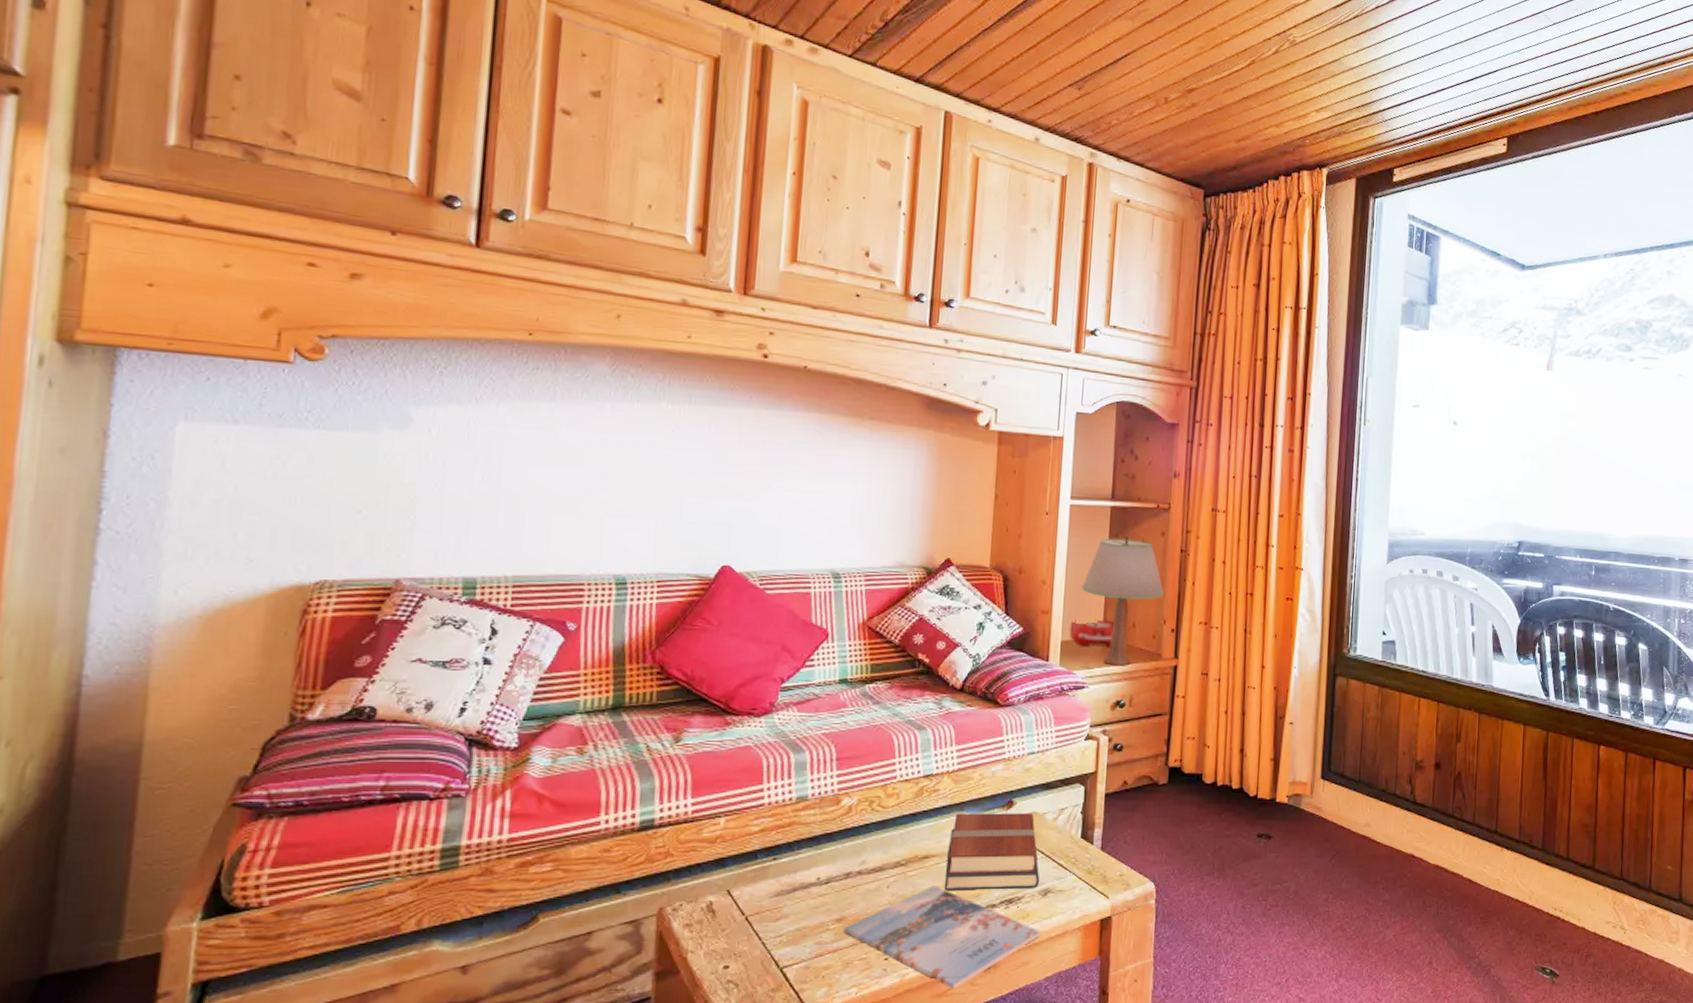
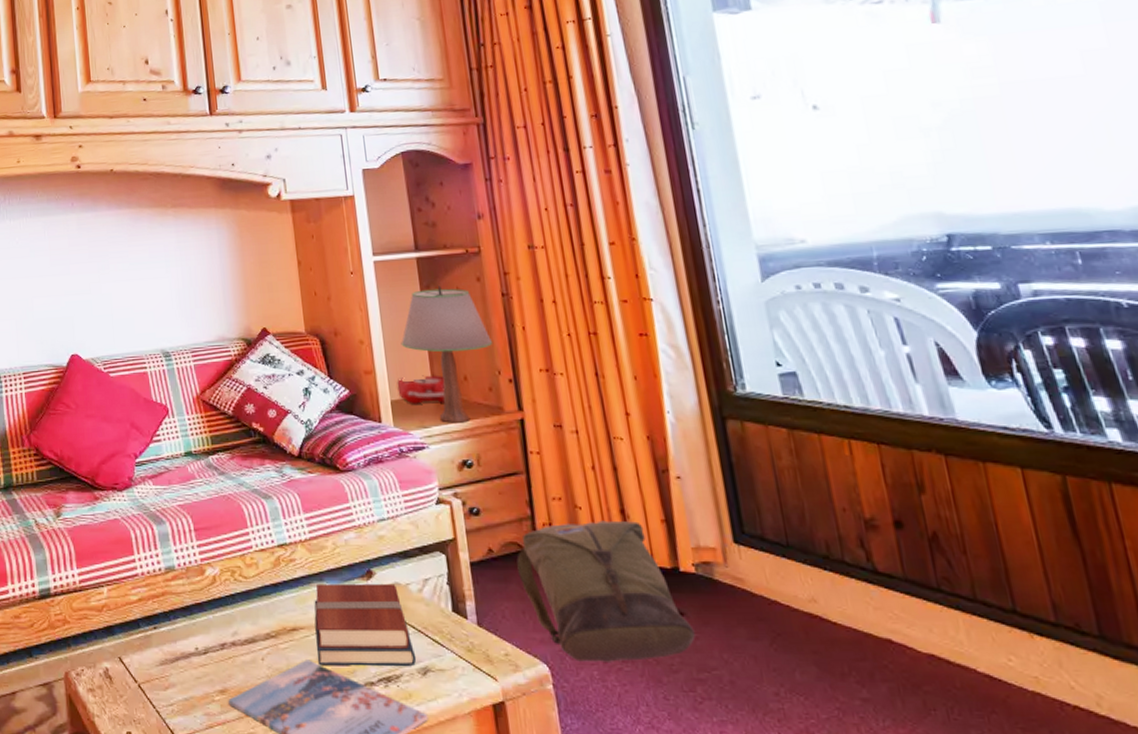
backpack: none [1145,758,1277,879] -> present [516,520,695,662]

